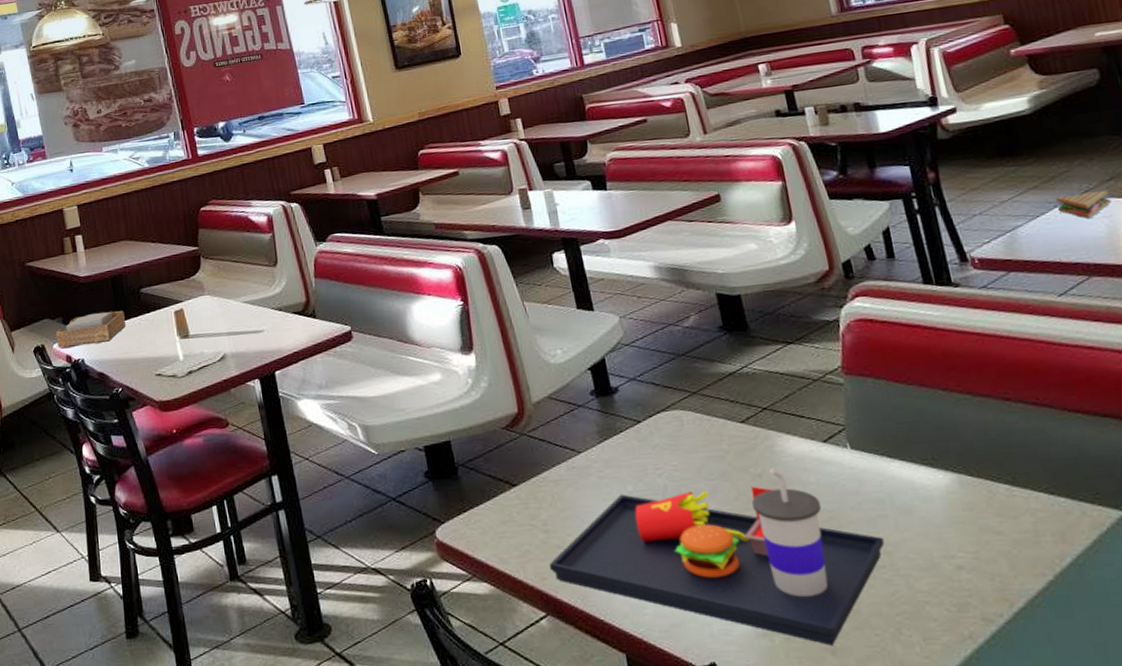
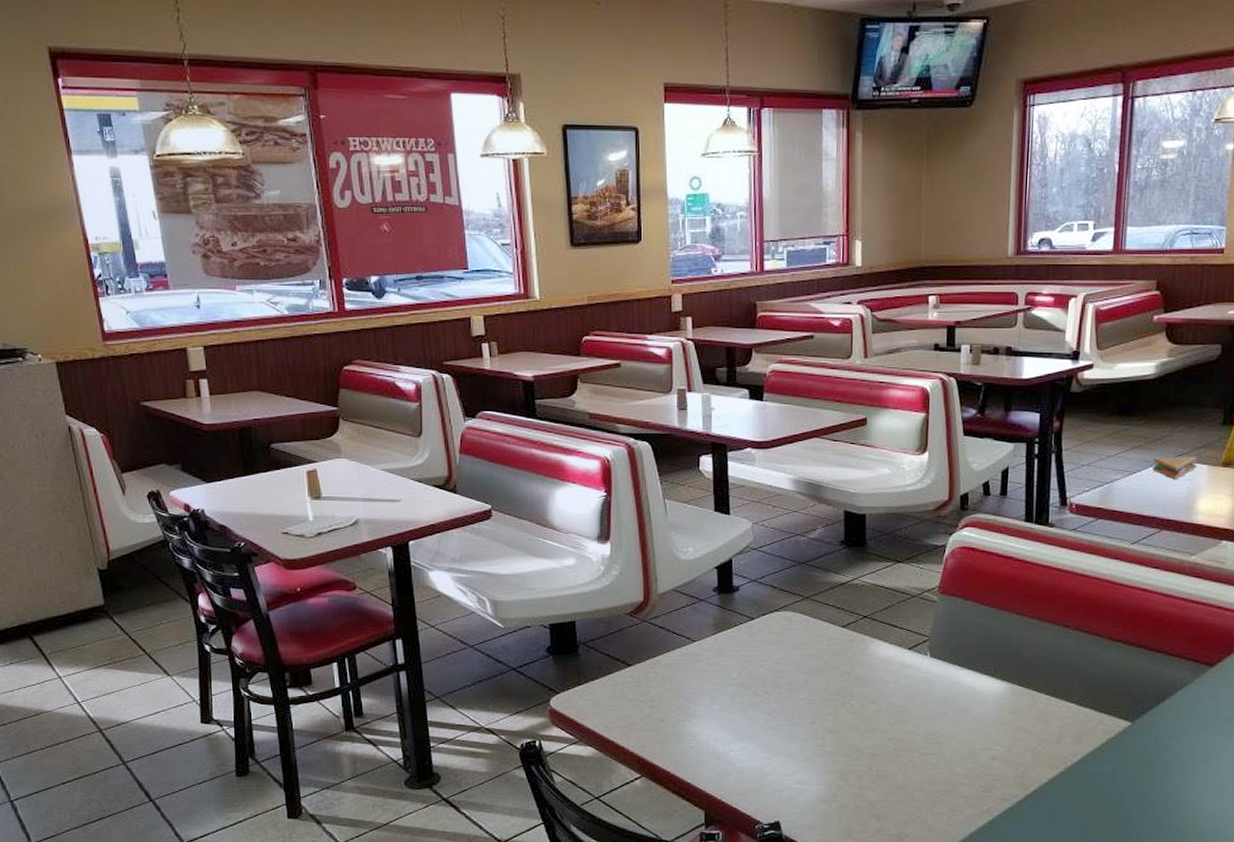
napkin holder: present [55,311,126,348] -> none [173,463,252,496]
food tray: present [549,467,885,645] -> none [650,667,939,812]

